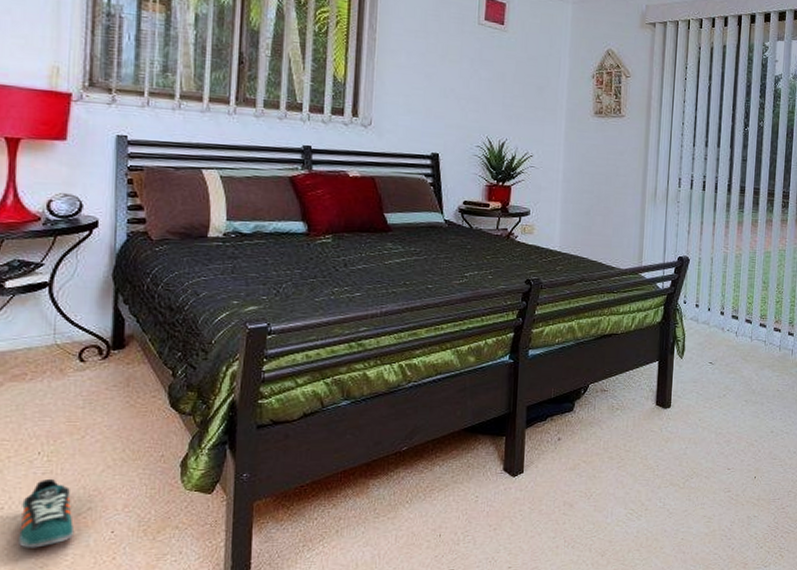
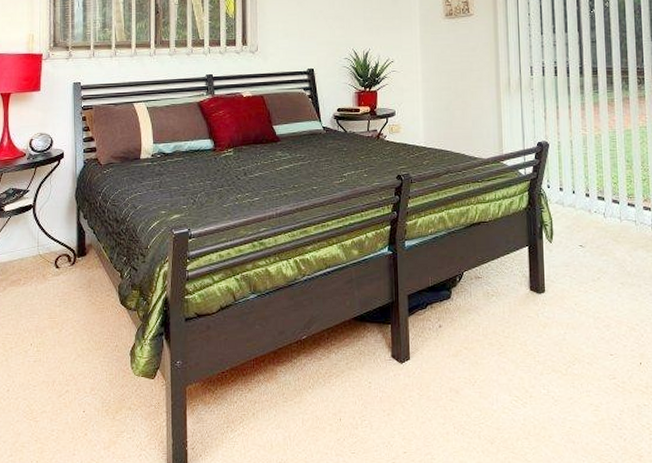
sneaker: present [19,478,75,548] -> none [20,365,58,424]

